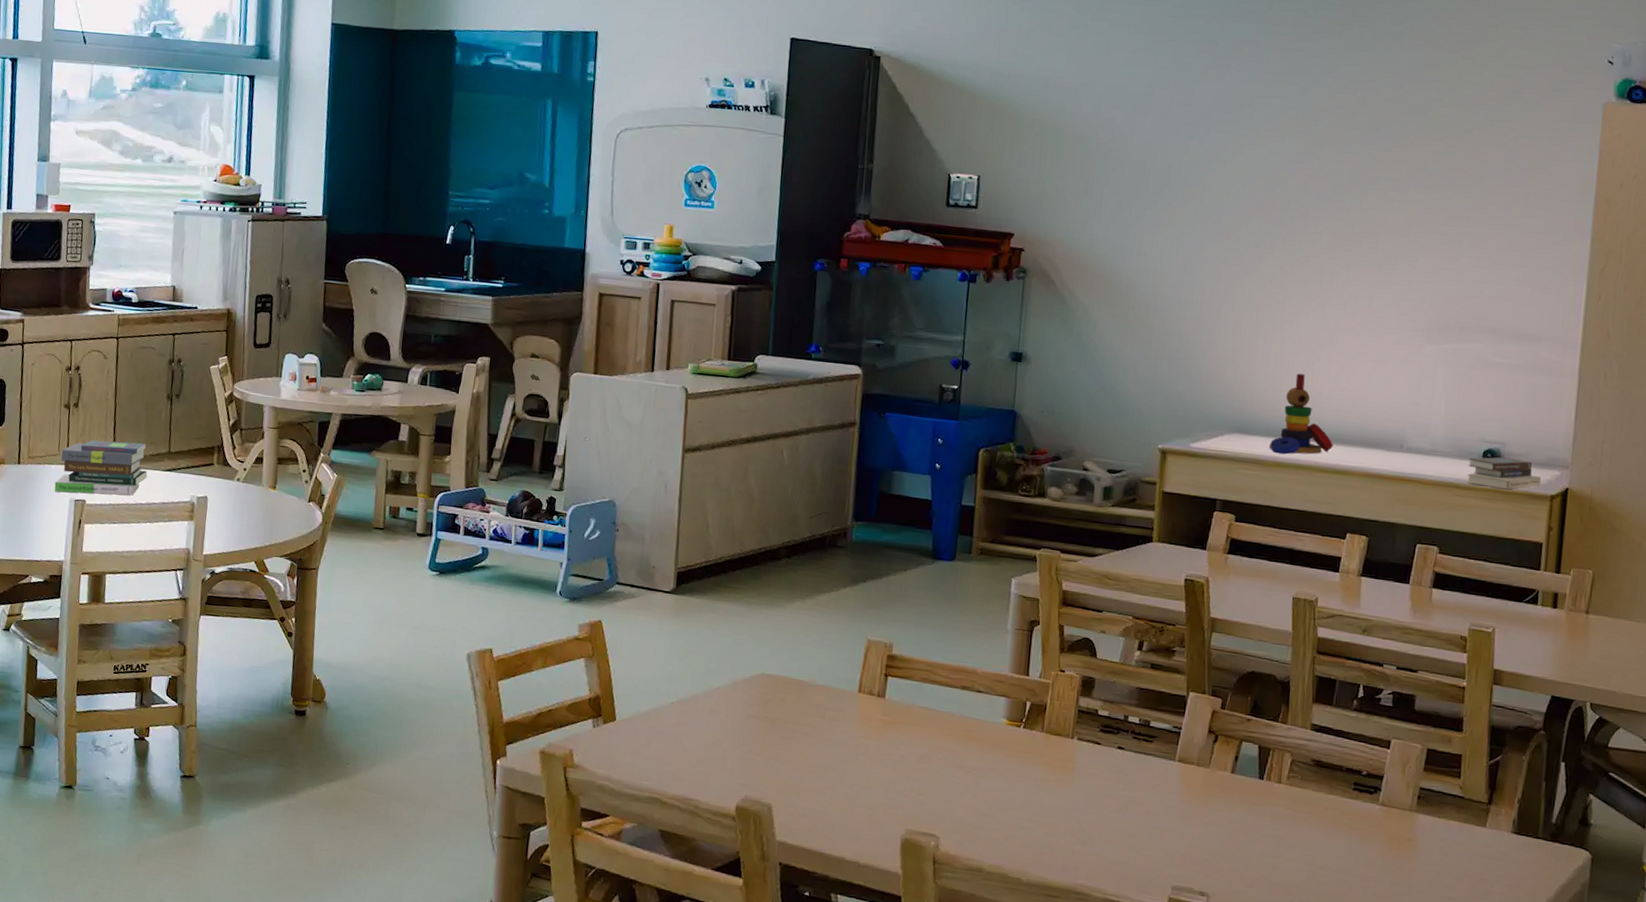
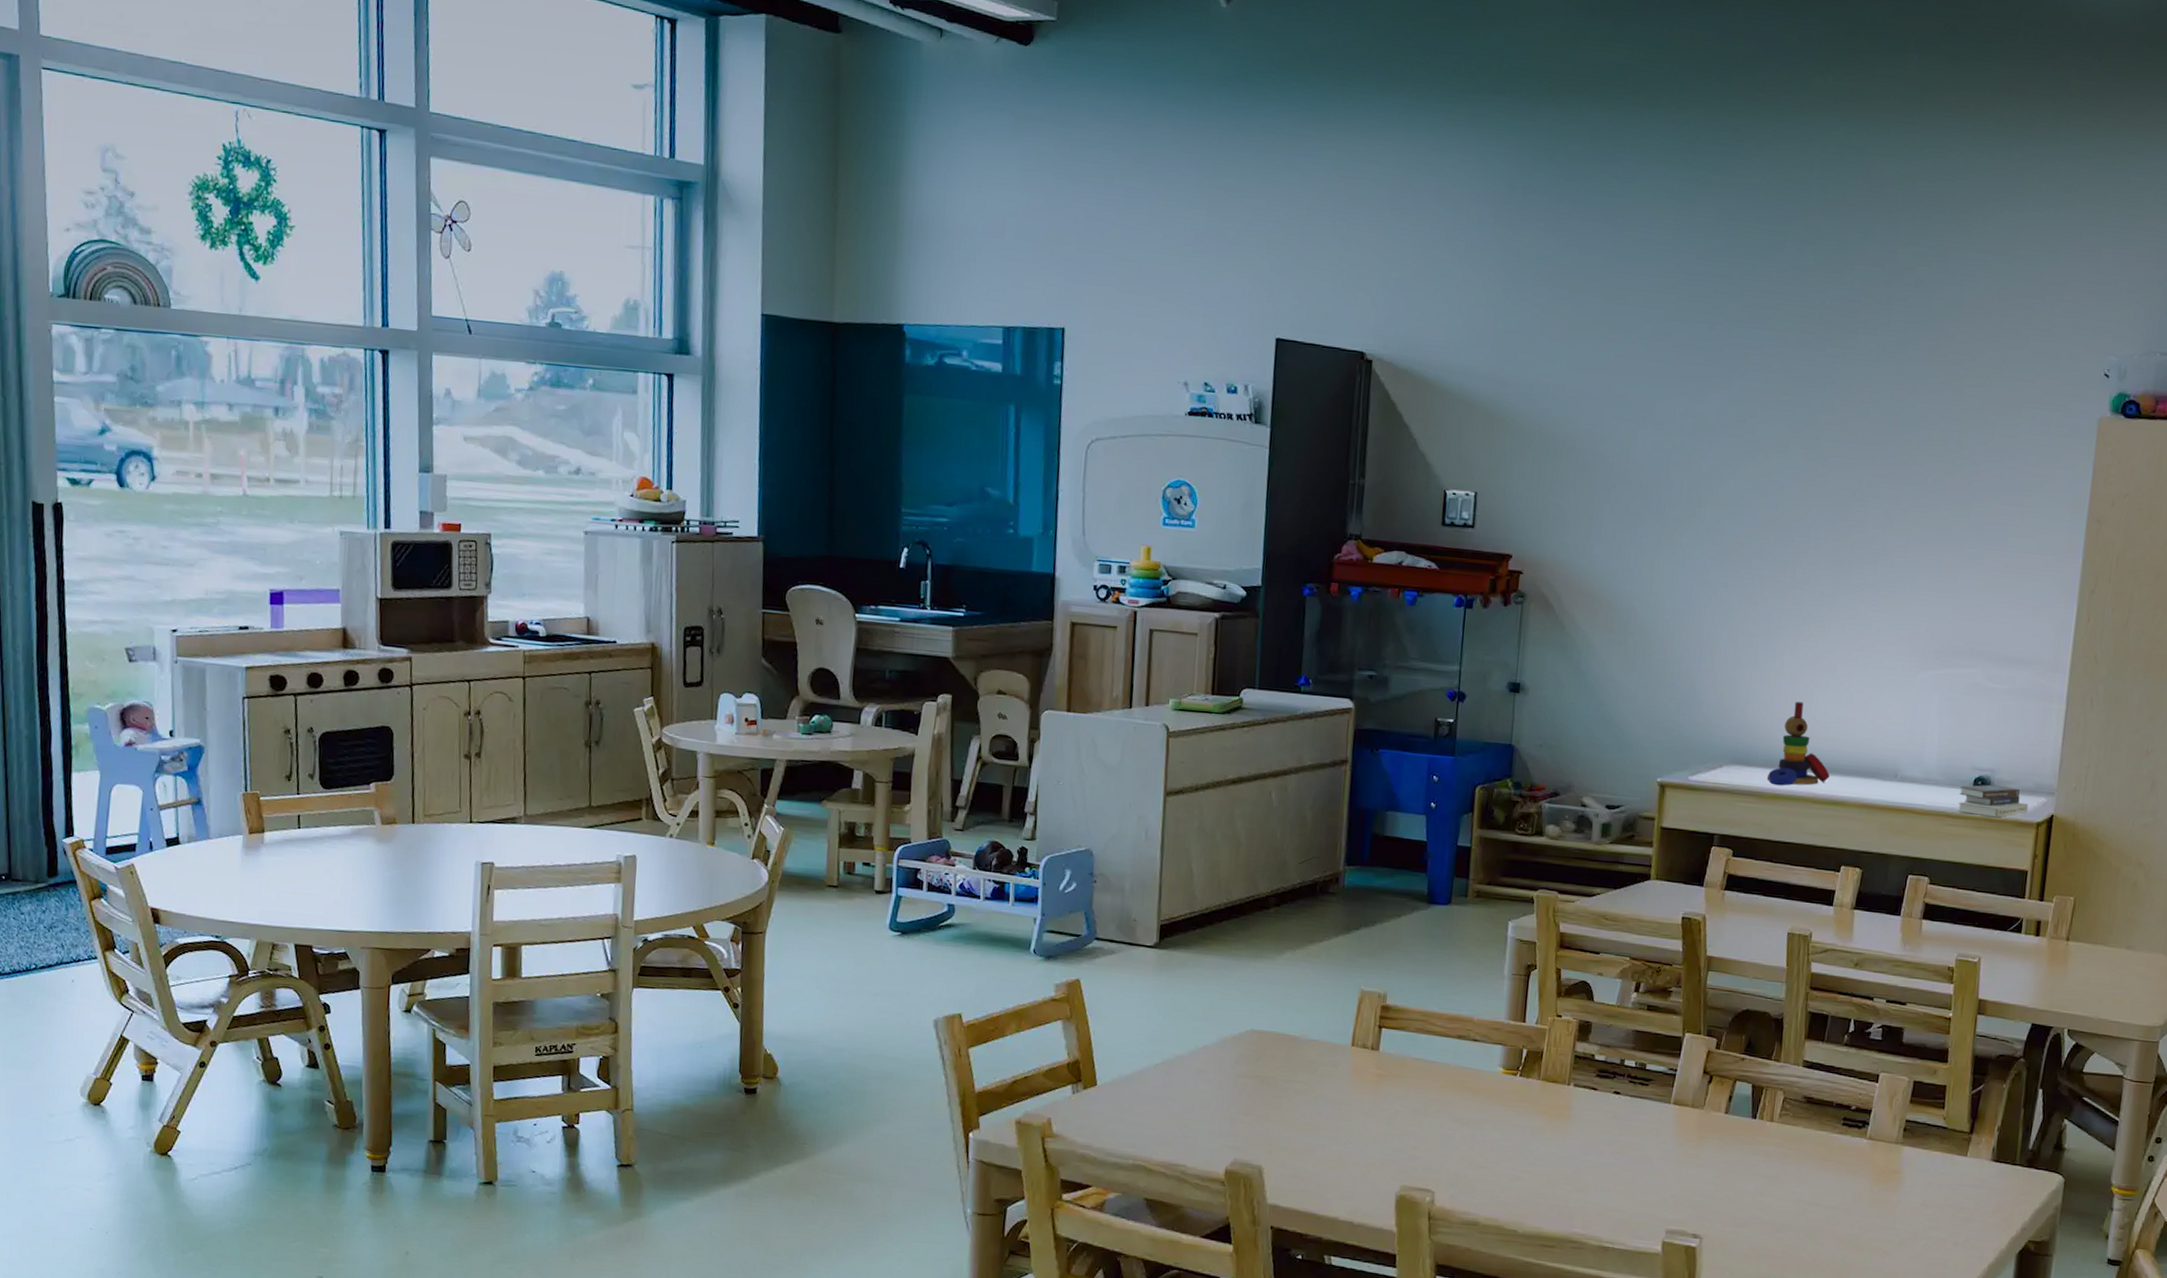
books: present [54,440,148,496] -> none [456,795,566,856]

